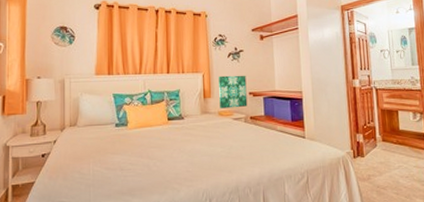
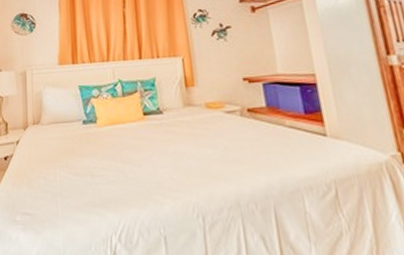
wall art: present [218,75,248,109] -> none [202,56,243,100]

